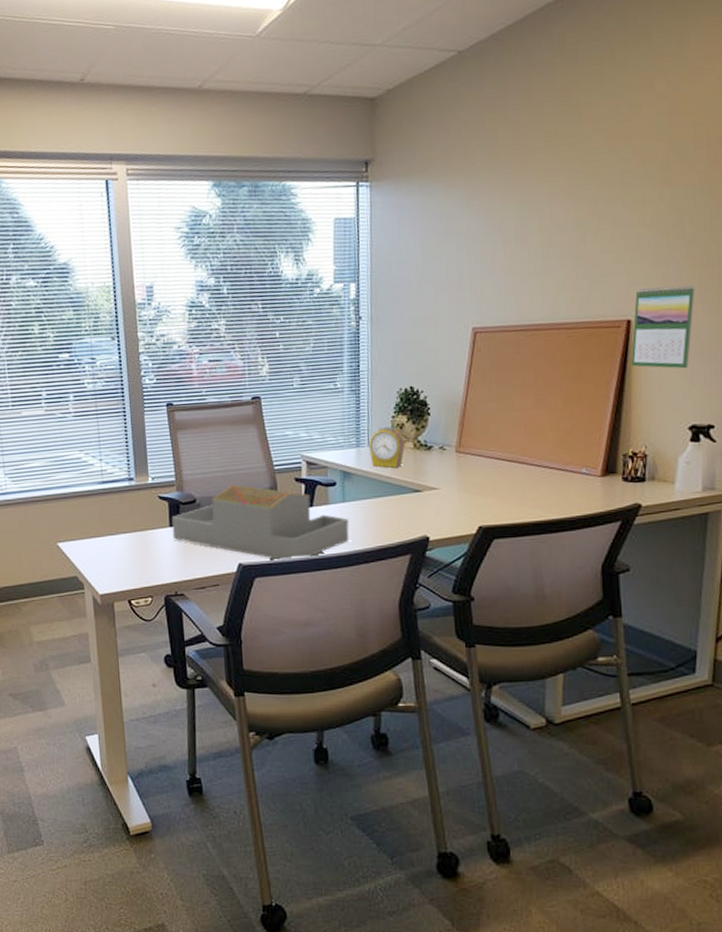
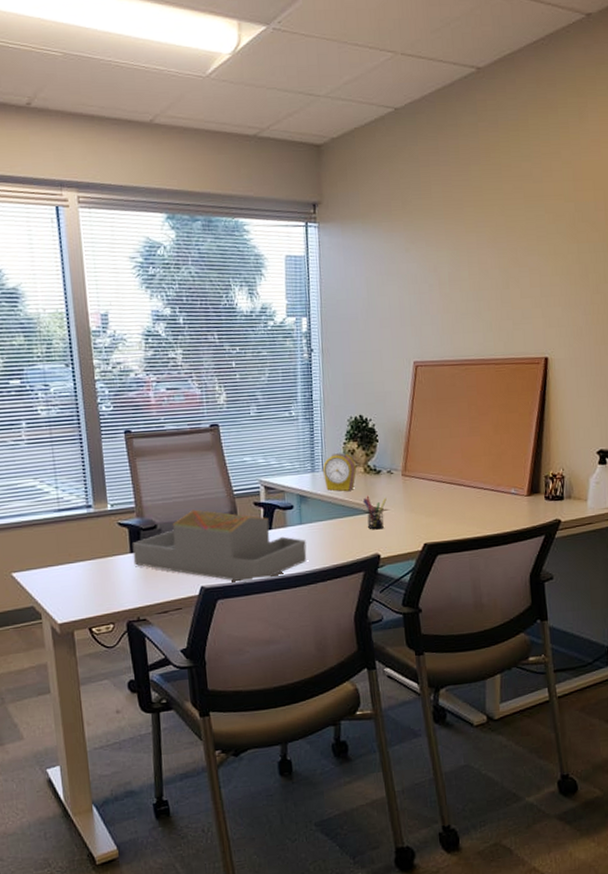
pen holder: none [411,473,438,510] -> present [362,495,387,530]
calendar: present [630,285,695,369] -> none [548,328,599,401]

